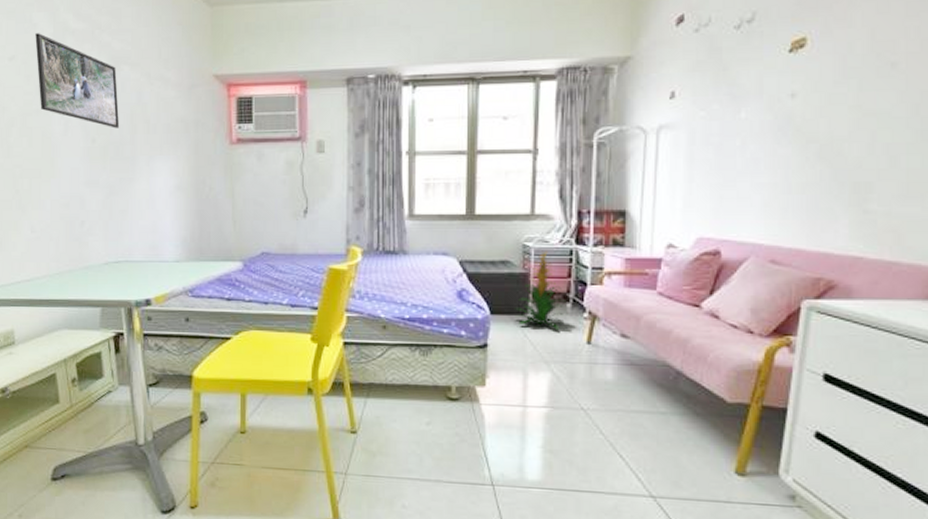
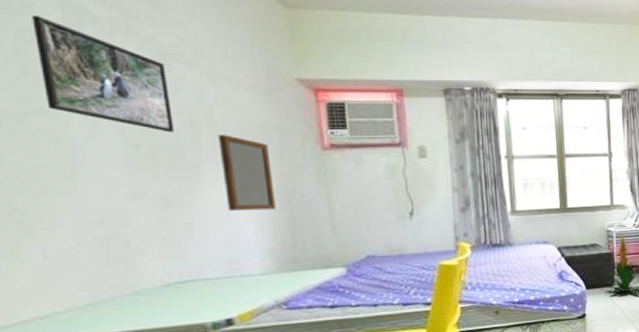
home mirror: none [150,130,189,201] -> present [218,135,275,212]

